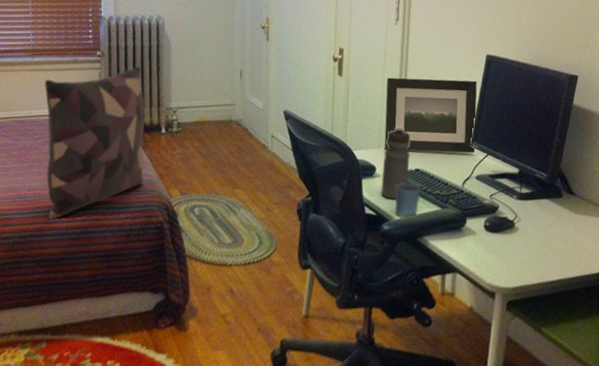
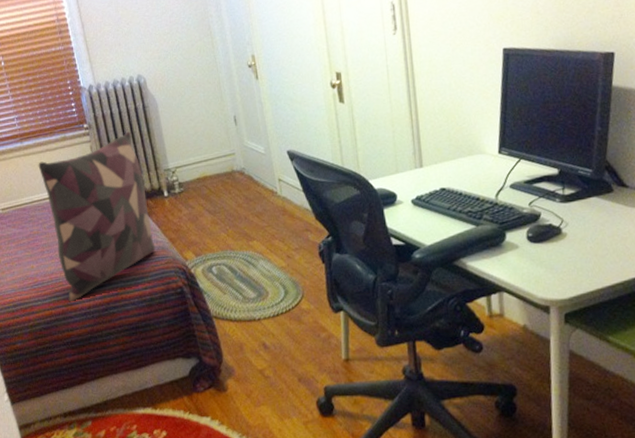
water bottle: present [380,127,411,200] -> none [403,146,434,226]
picture frame: present [384,77,478,154] -> none [393,79,506,173]
mug: present [395,182,421,219] -> none [421,204,450,243]

